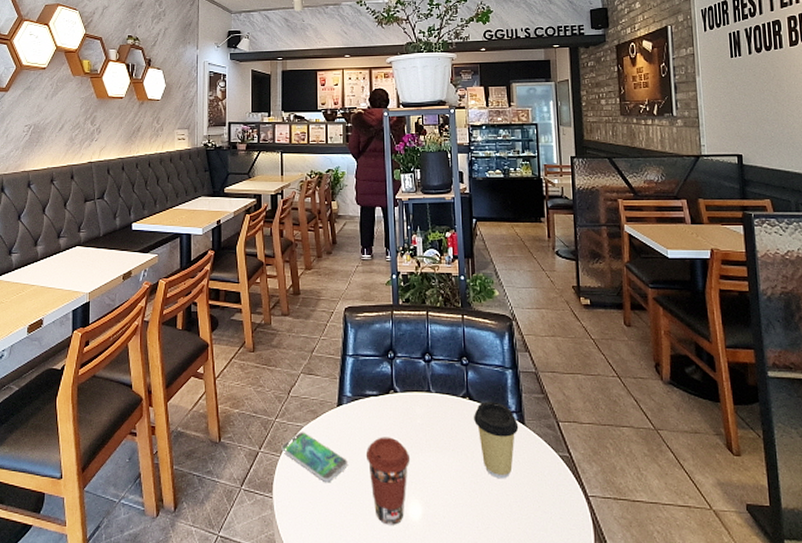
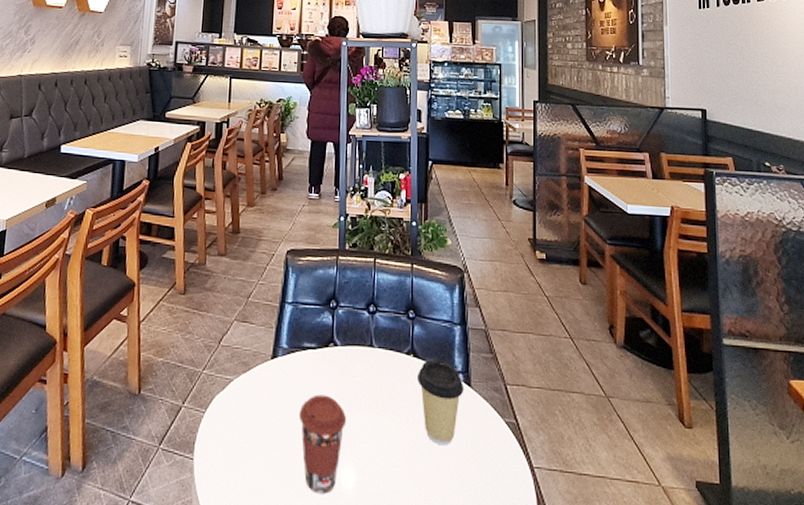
smartphone: present [281,432,348,483] -> none [207,386,279,444]

